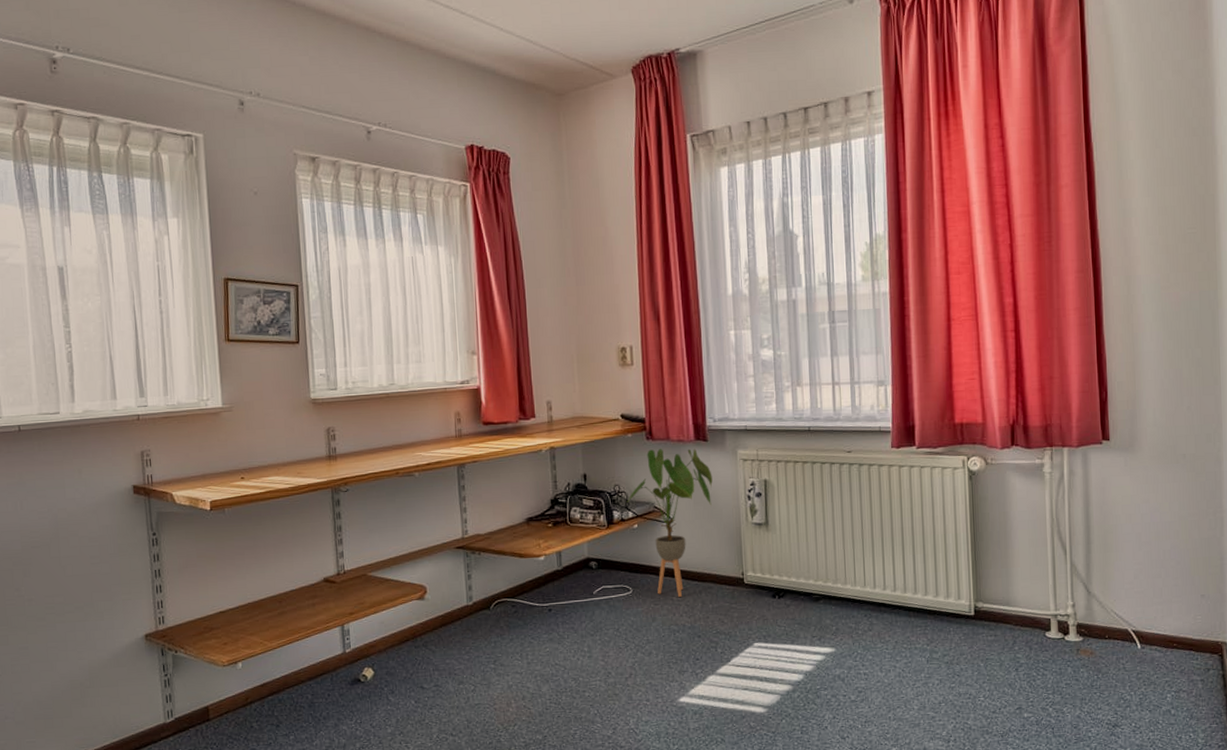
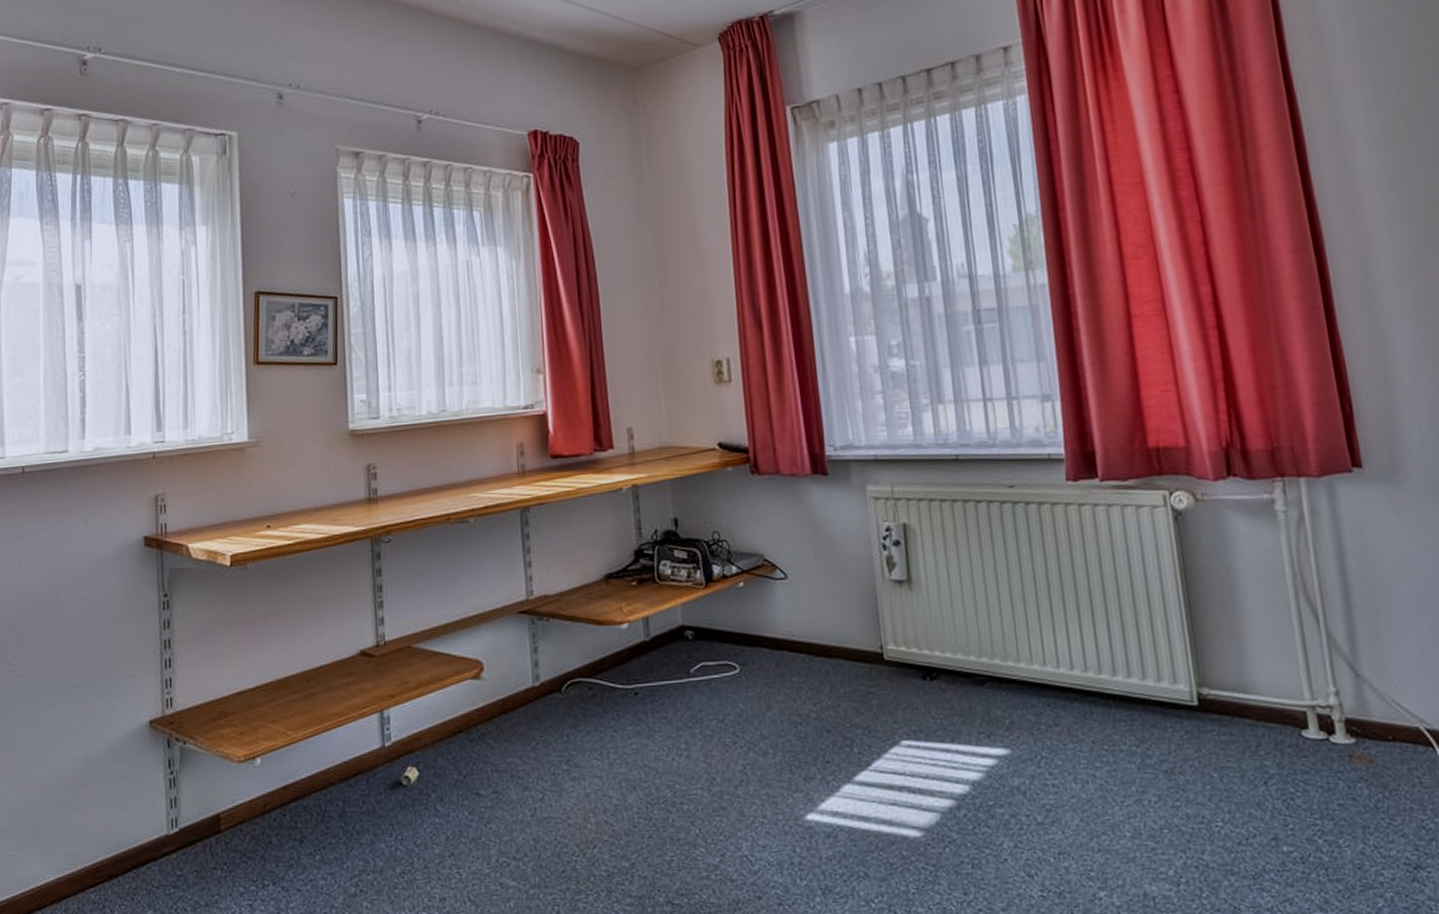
house plant: present [626,448,713,597] -> none [728,484,837,677]

